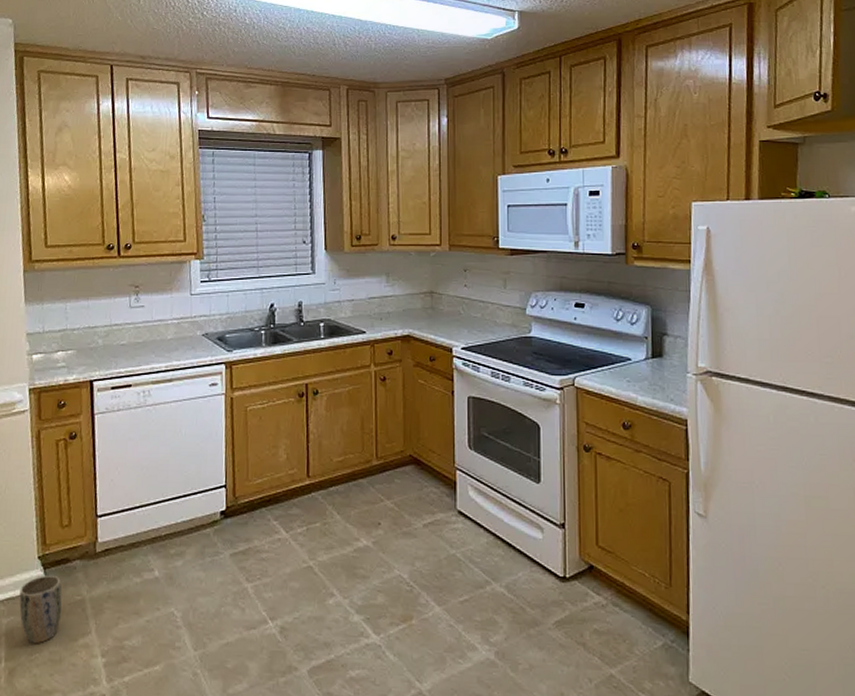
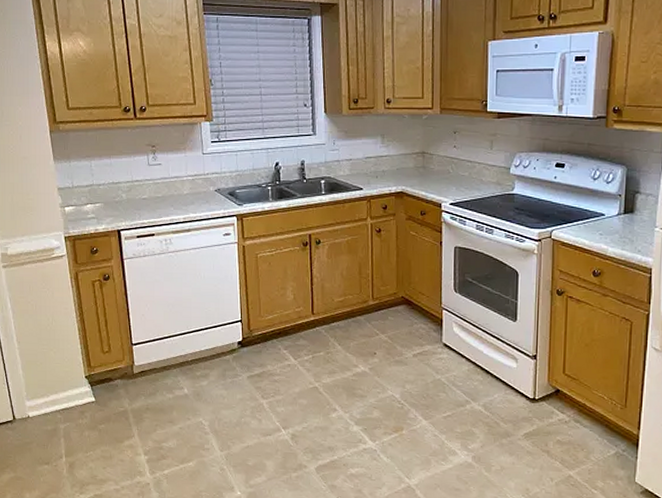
plant pot: present [19,574,62,644] -> none [72,391,108,444]

